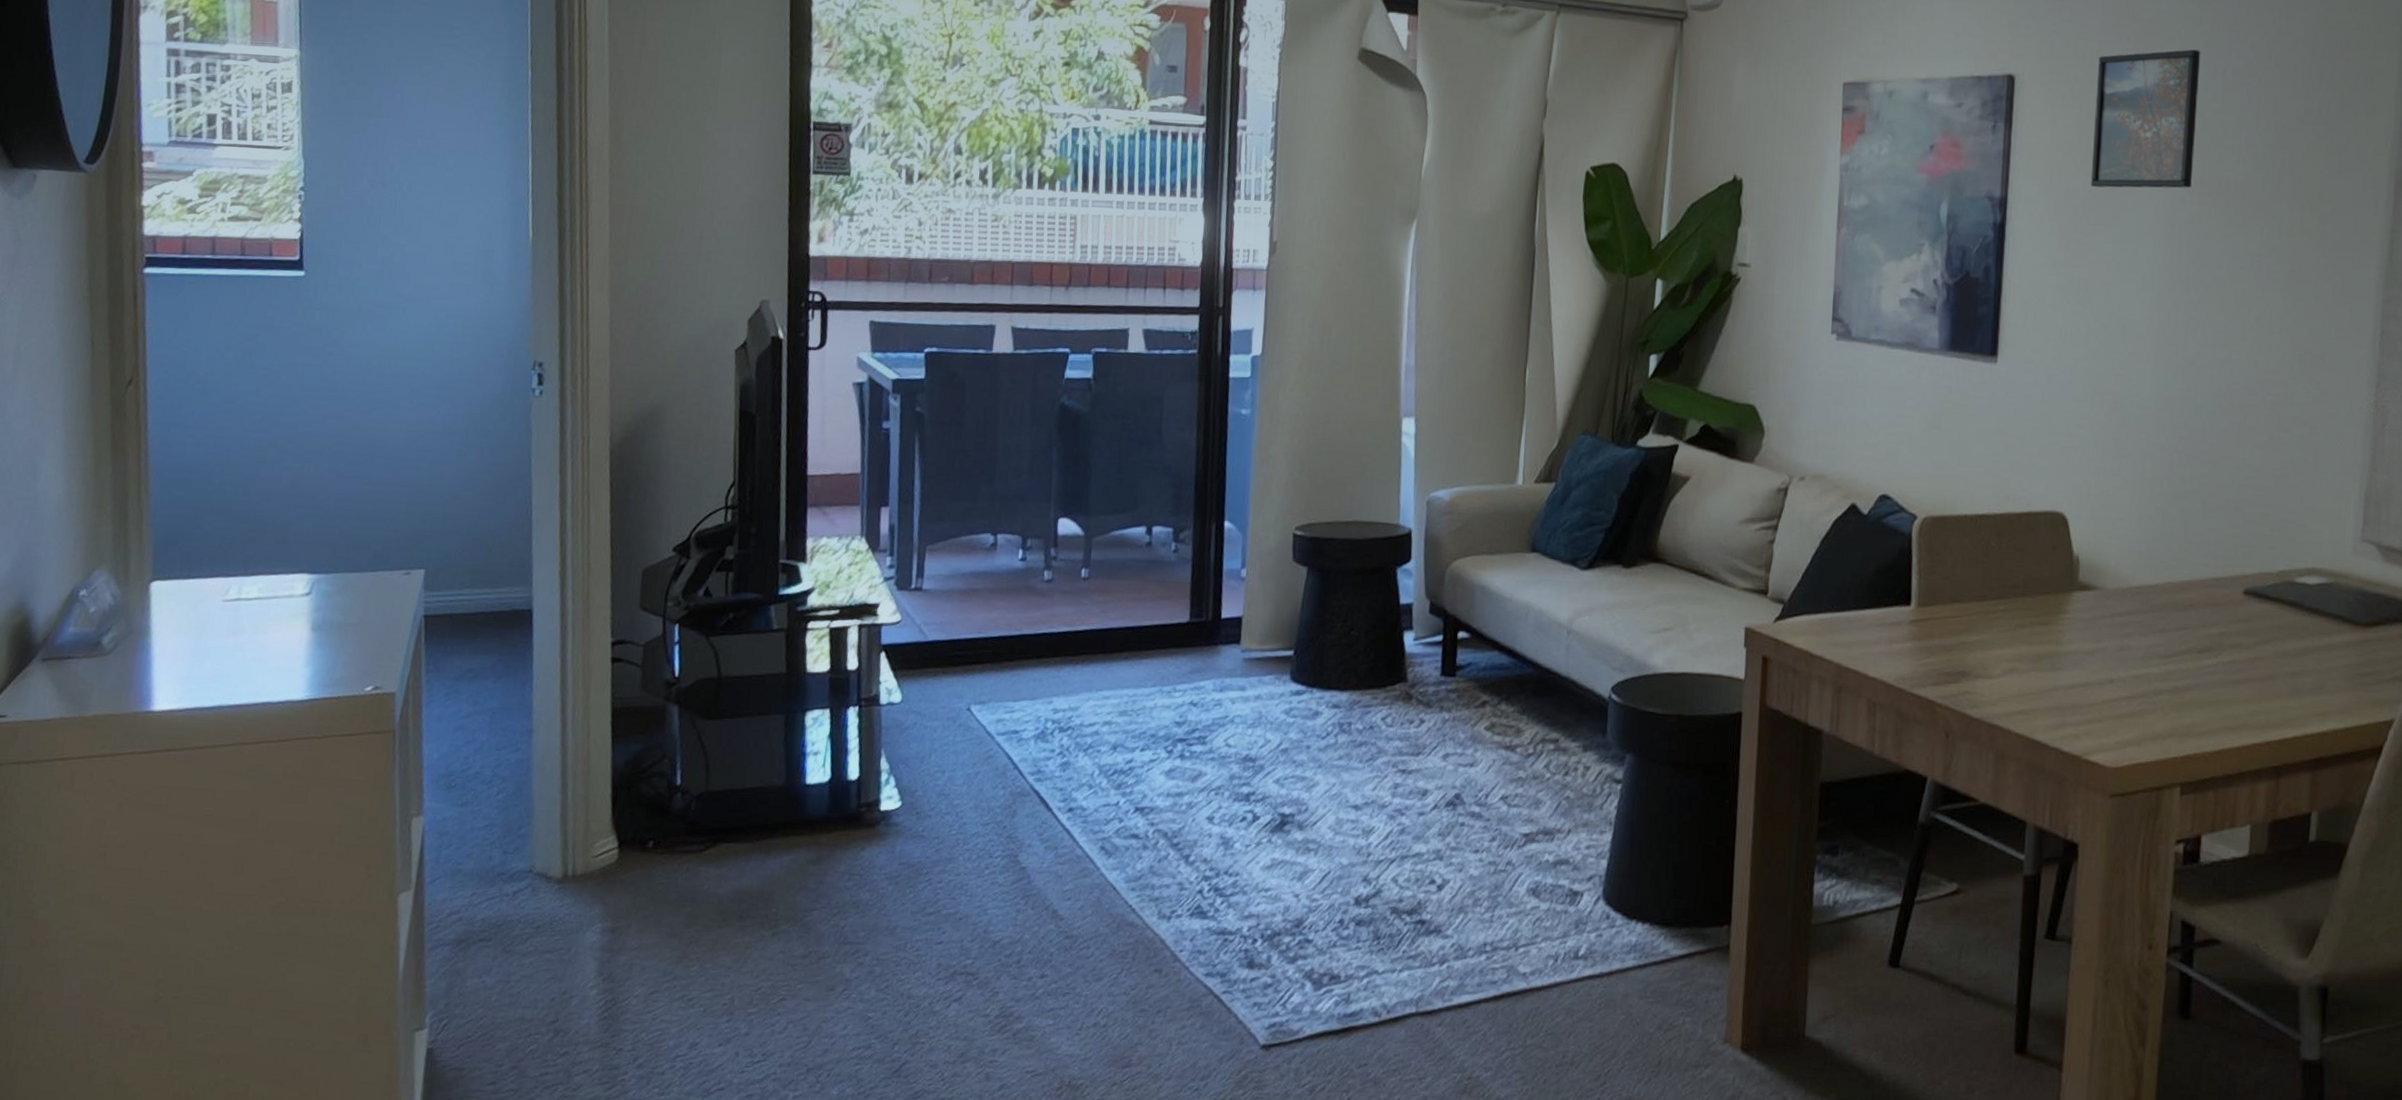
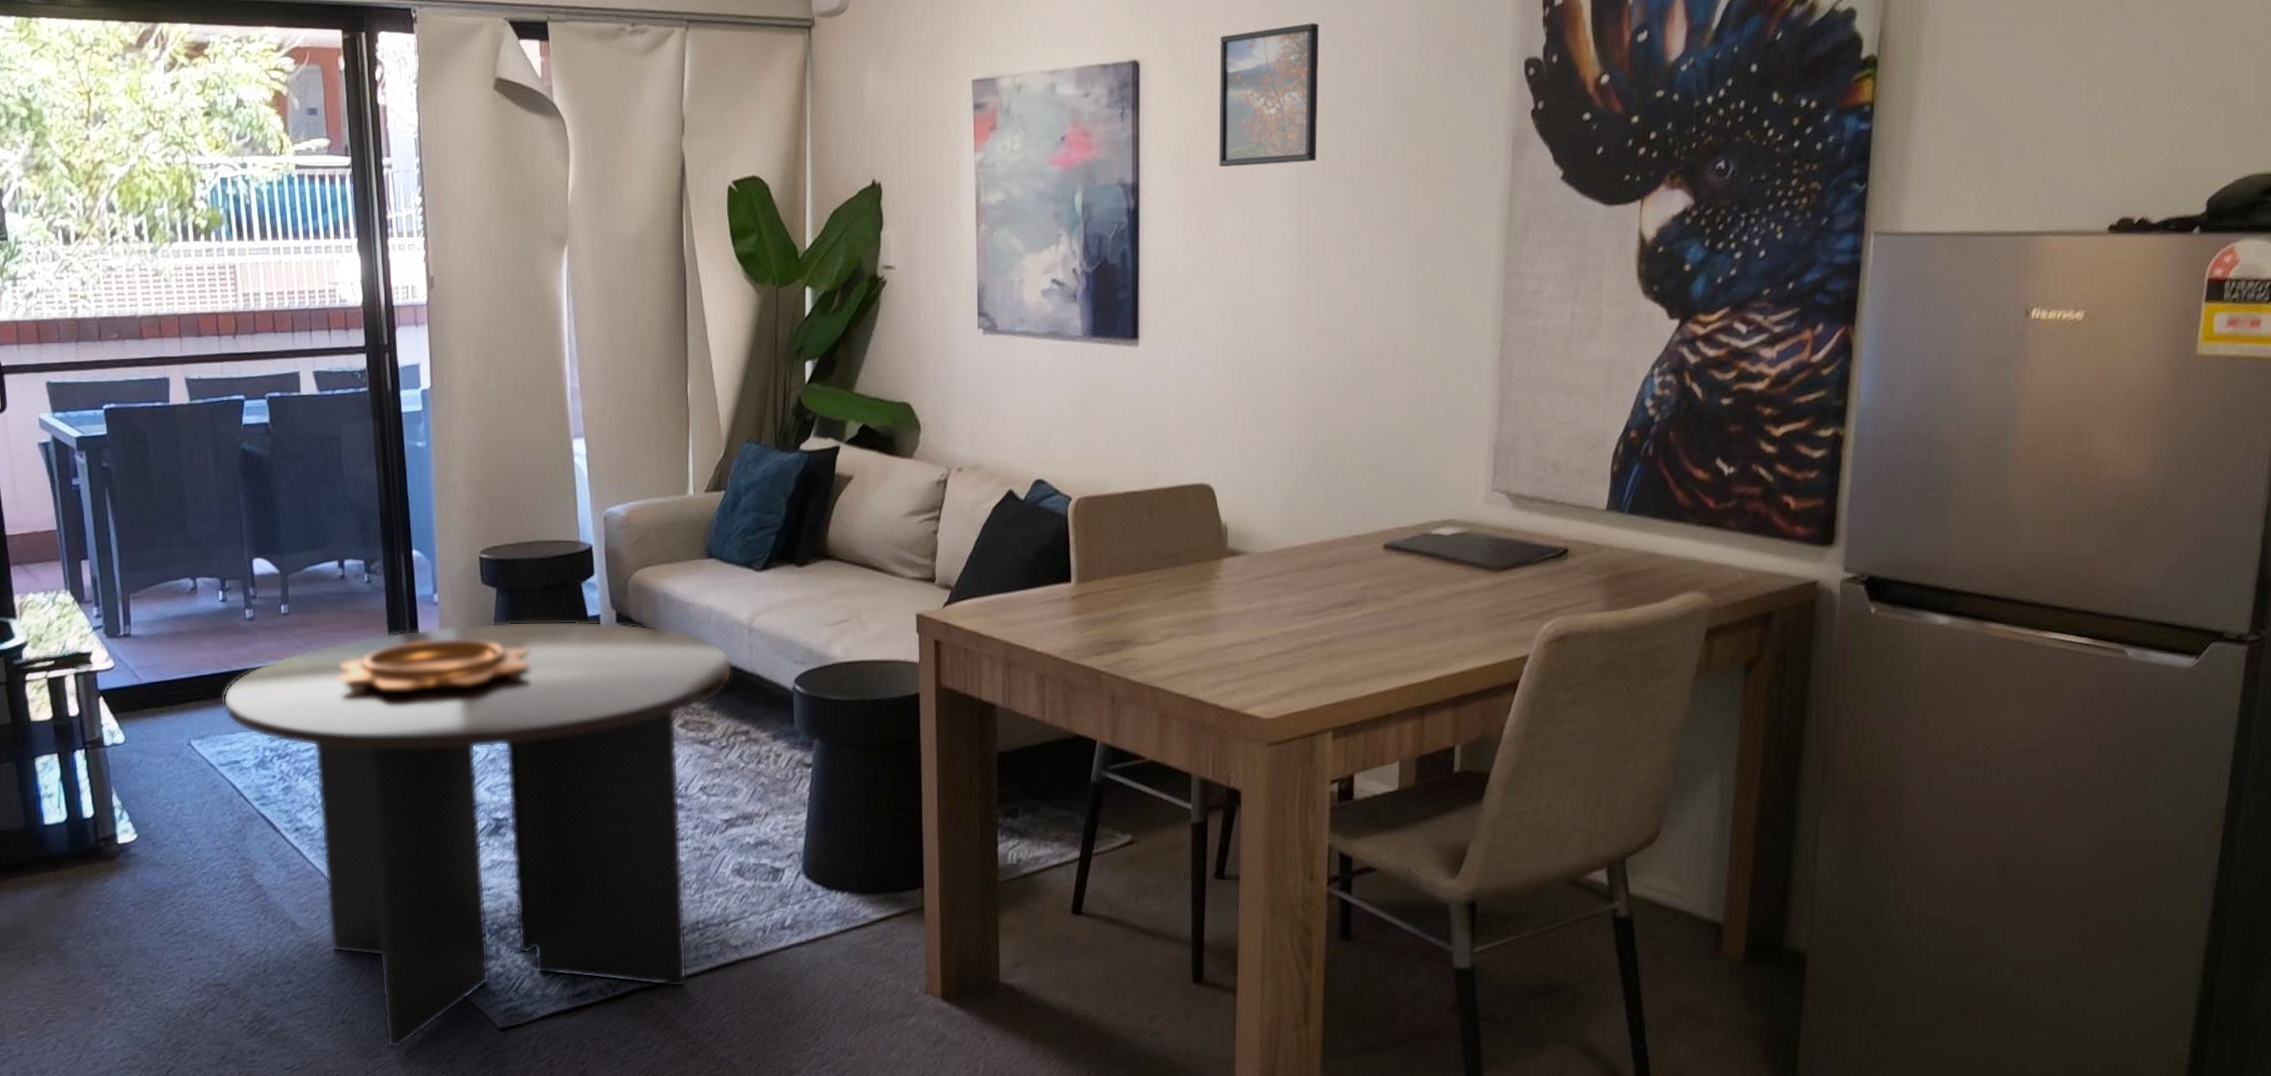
coffee table: none [1009,603,1547,1059] -> present [223,621,733,1048]
decorative bowl: none [1131,618,1337,672] -> present [337,639,531,692]

